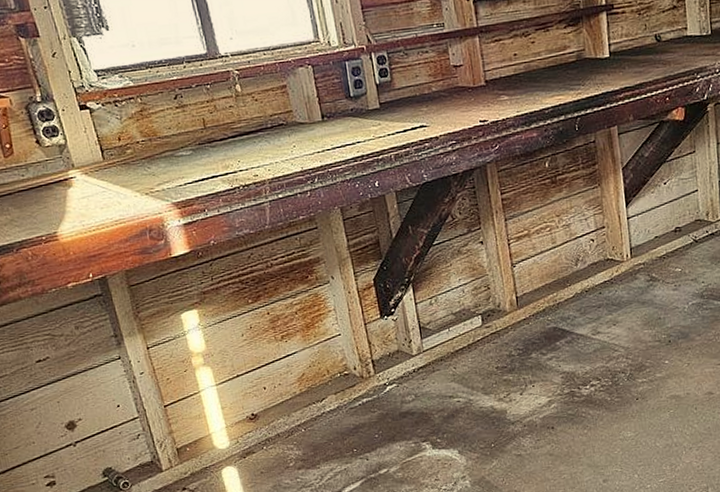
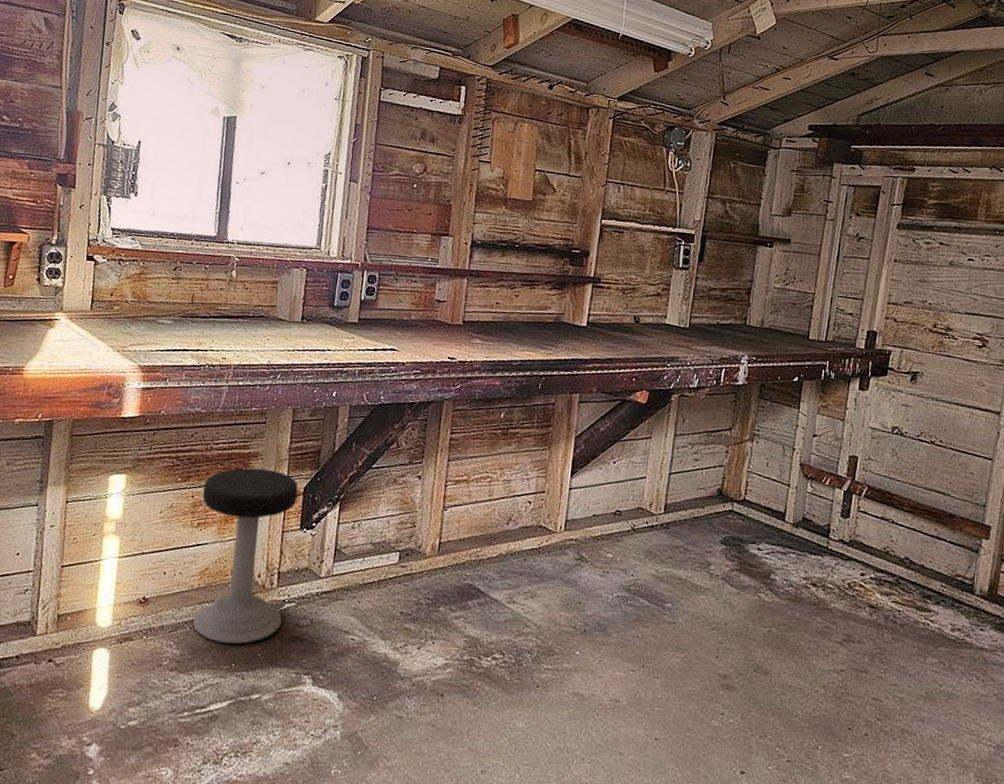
stool: none [275,270,389,435] -> present [193,467,299,644]

